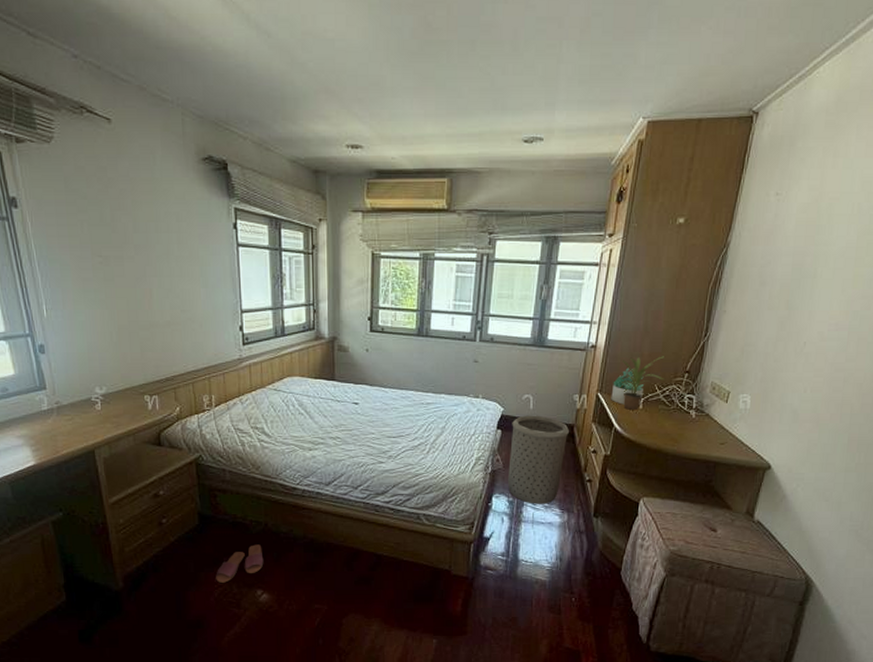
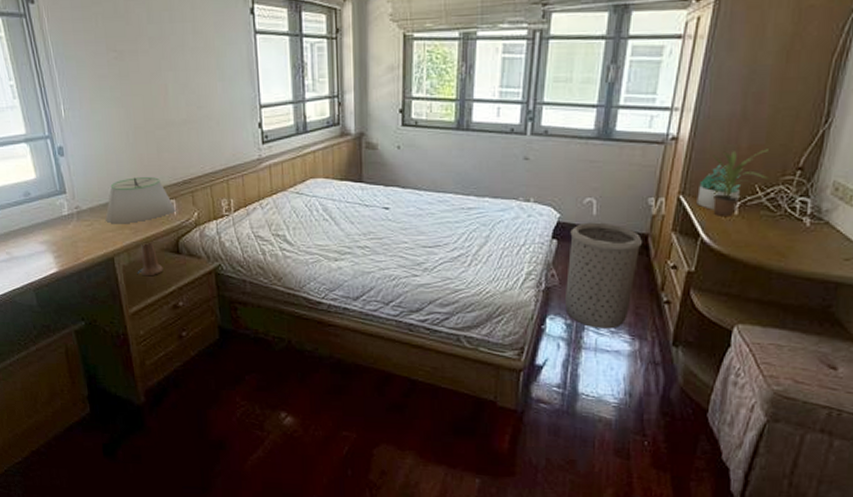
table lamp: none [86,374,161,468] -> present [104,177,179,277]
slippers: present [216,544,264,583] -> none [237,363,288,403]

